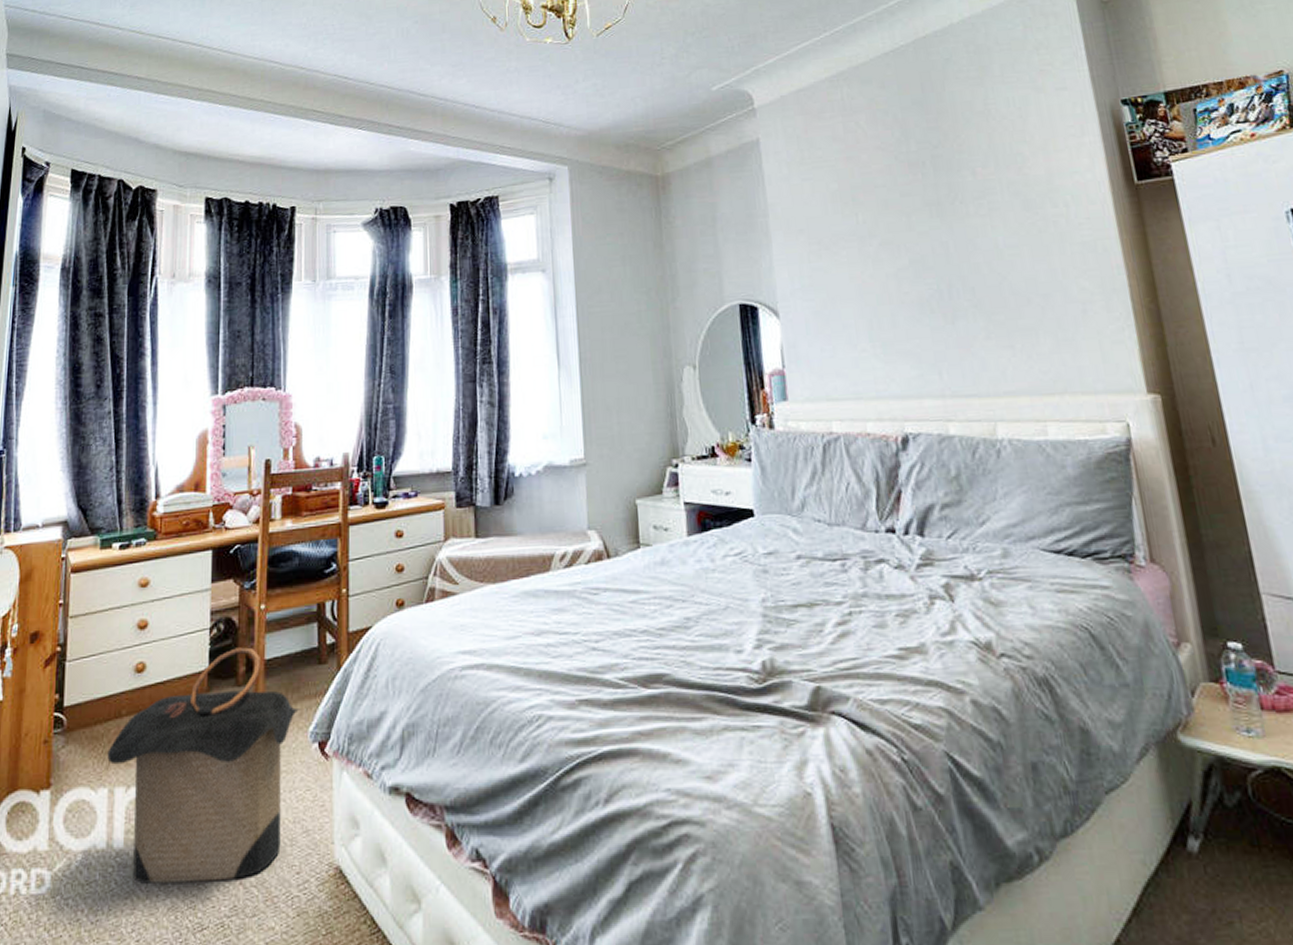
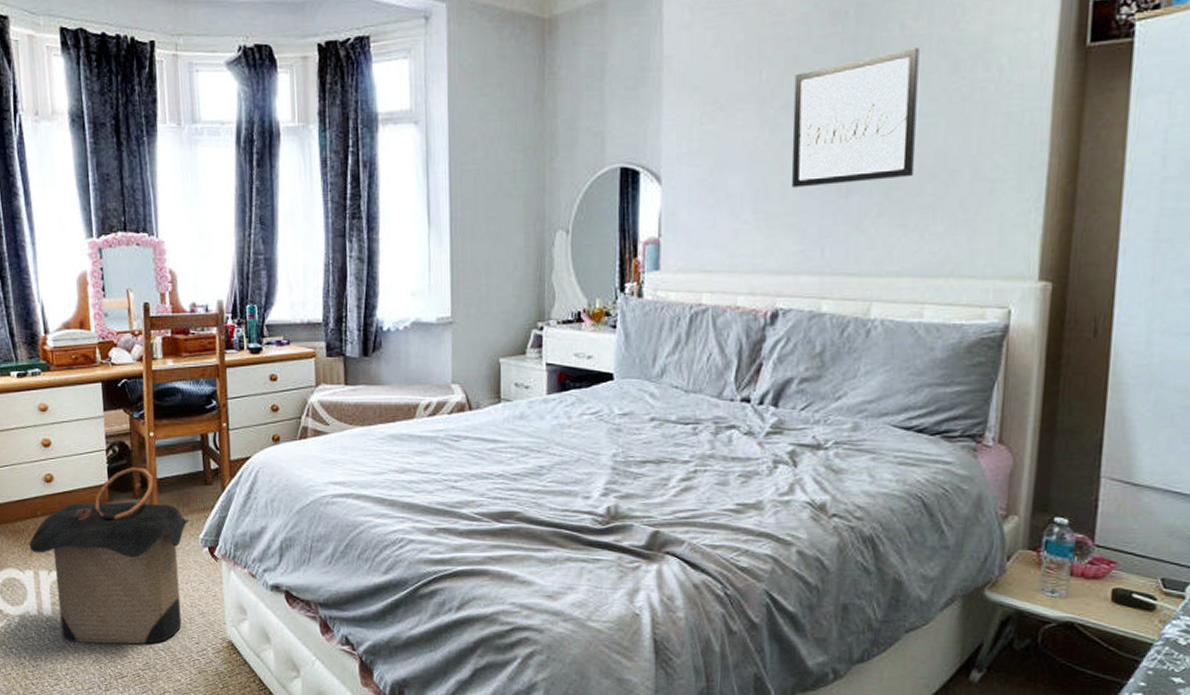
wall art: none [887,190,1010,316] -> present [792,48,920,188]

